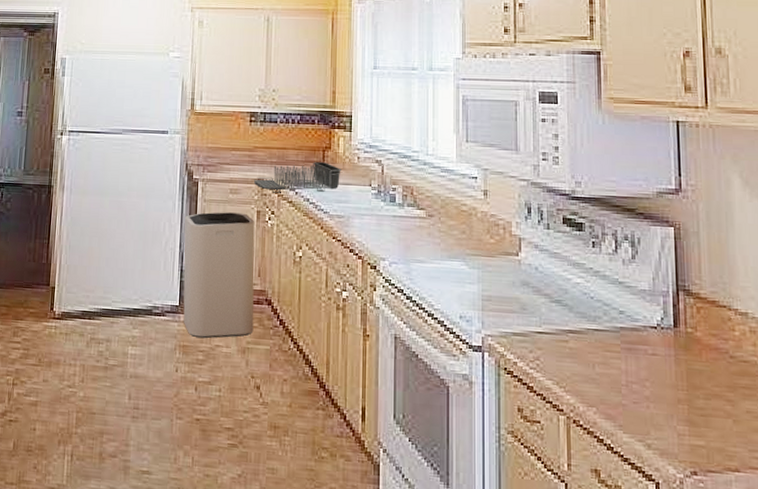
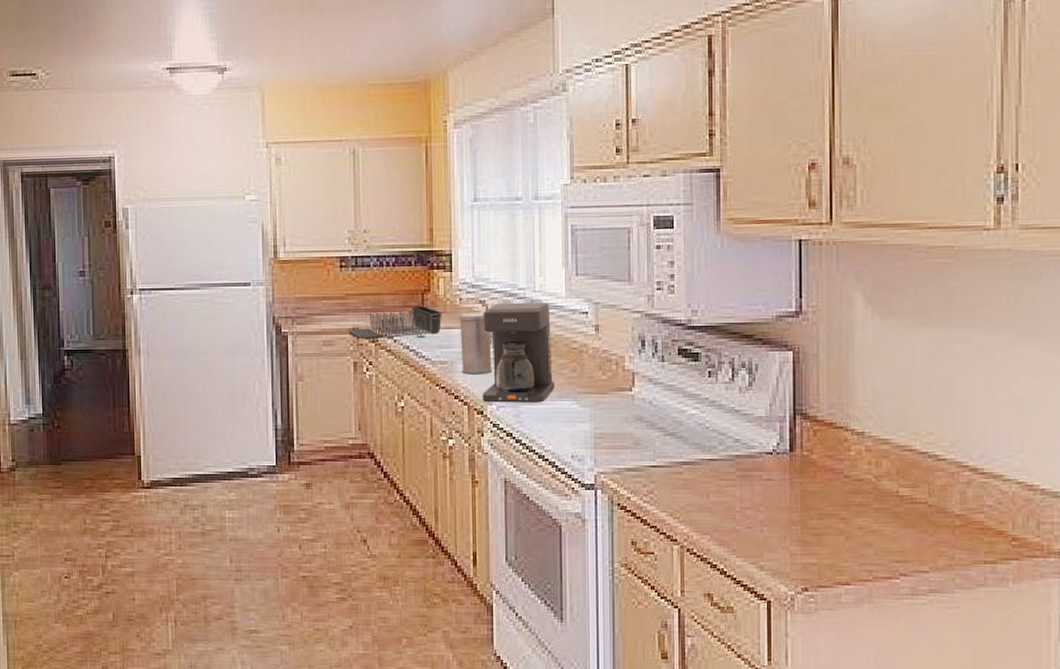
trash can: present [183,212,255,338] -> none [276,366,357,496]
canister: none [357,170,387,231] -> present [460,312,493,375]
coffee maker: none [375,163,444,262] -> present [482,302,554,403]

